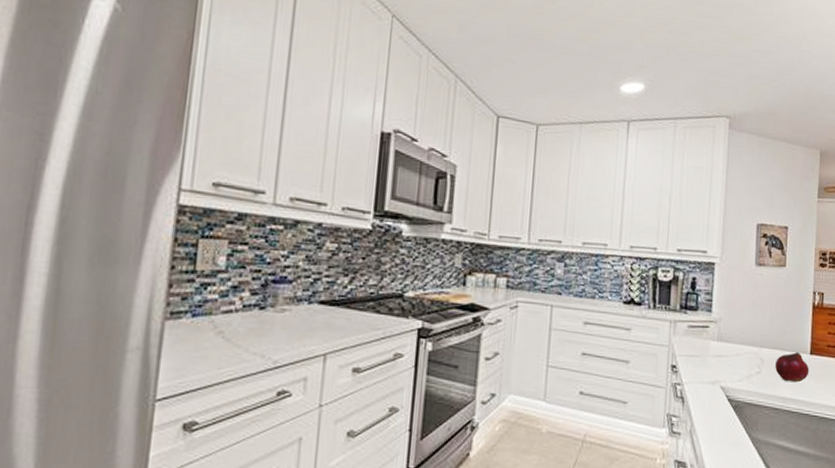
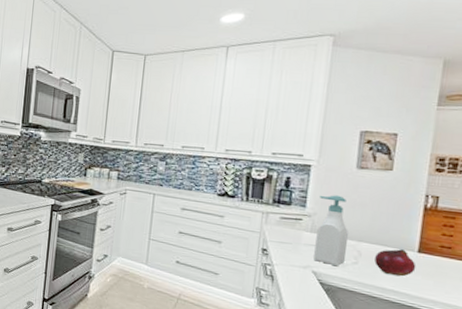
soap bottle: none [721,296,752,379] -> present [313,195,349,267]

